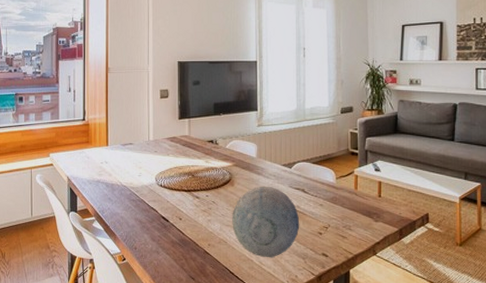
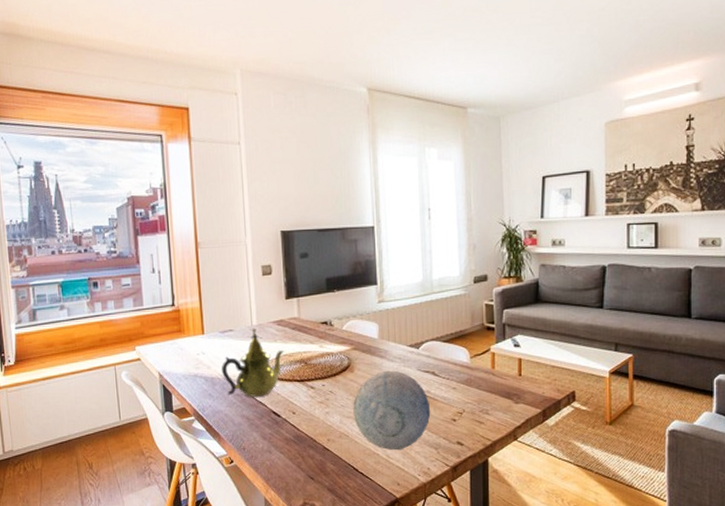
teapot: none [121,142,175,203] -> present [222,327,284,397]

